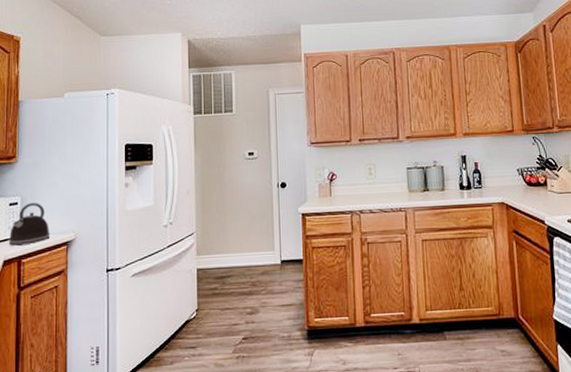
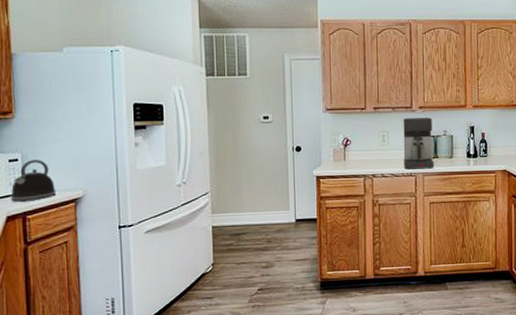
coffee maker: none [390,148,425,204] -> present [403,118,434,170]

